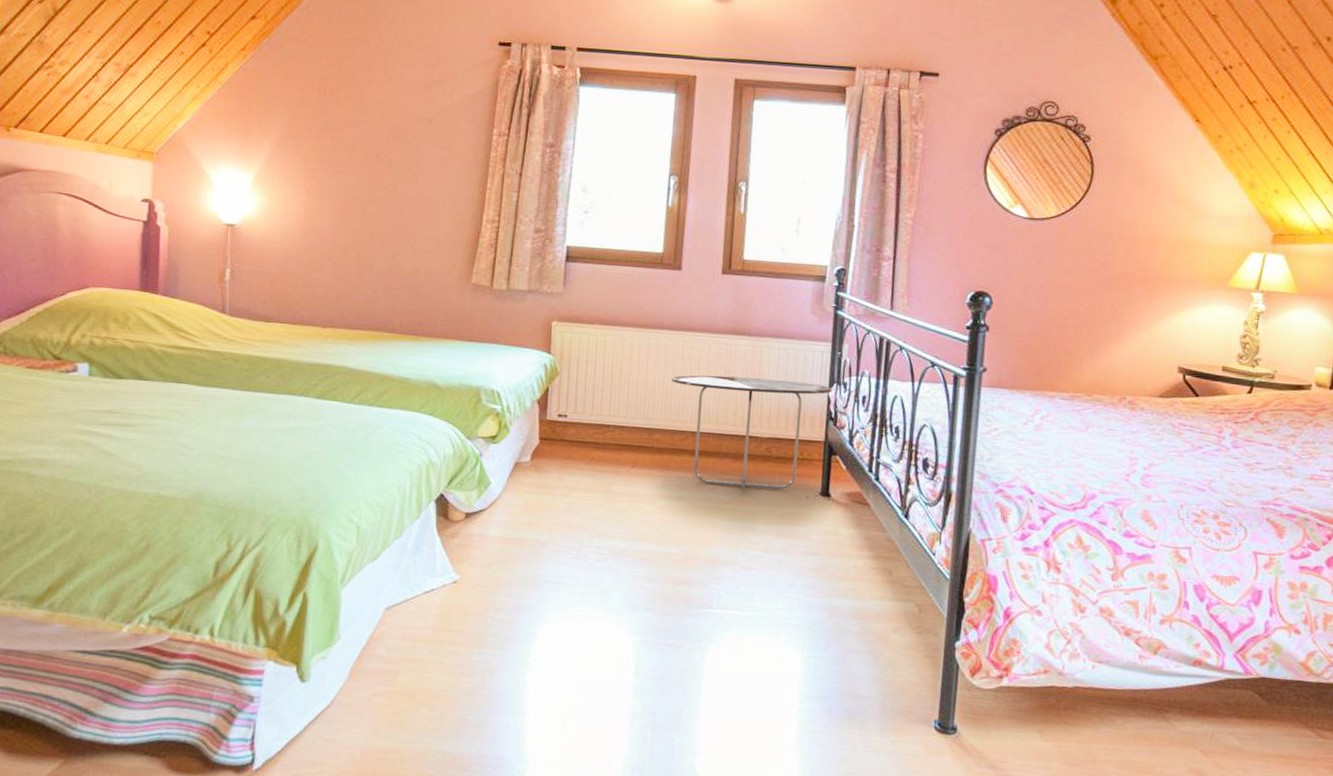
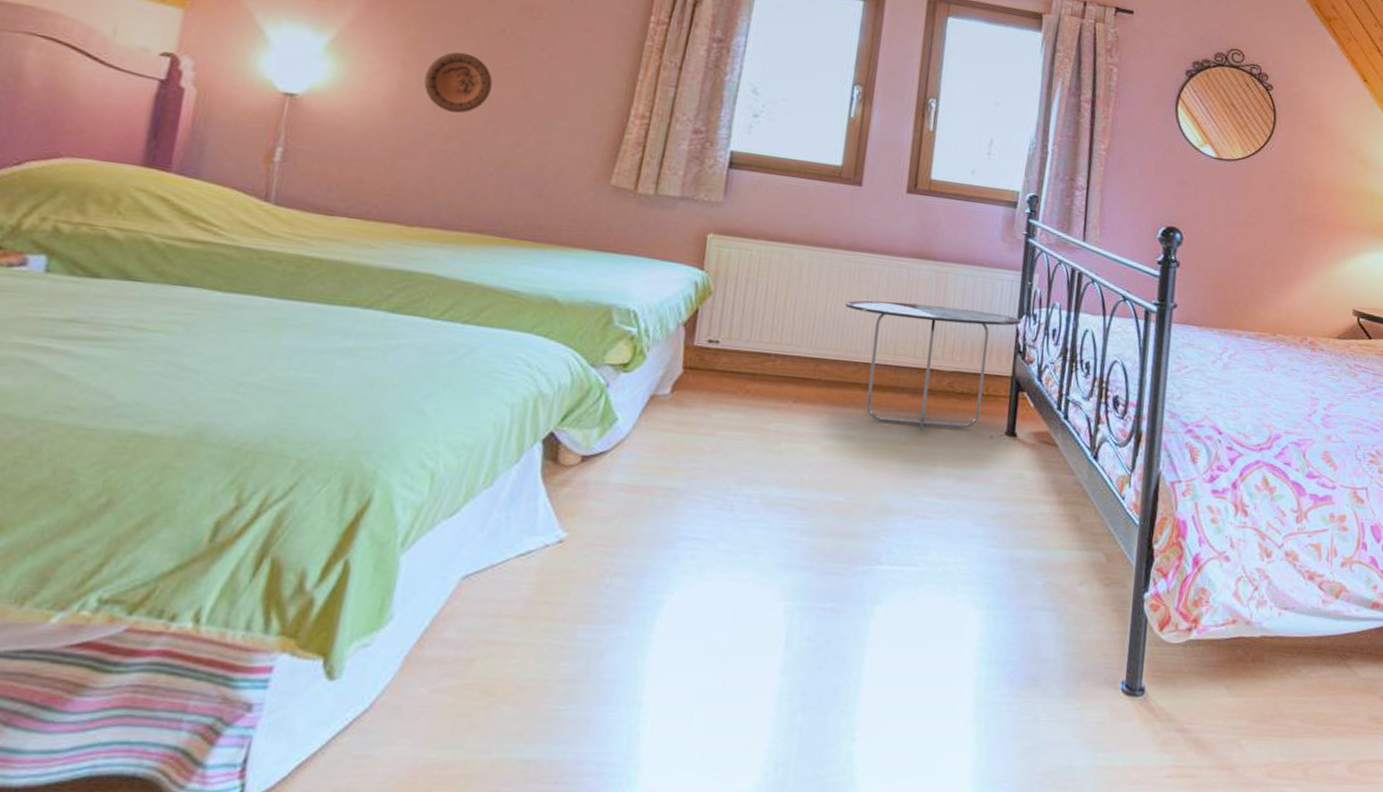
decorative plate: none [324,177,374,230] -> present [424,52,493,113]

